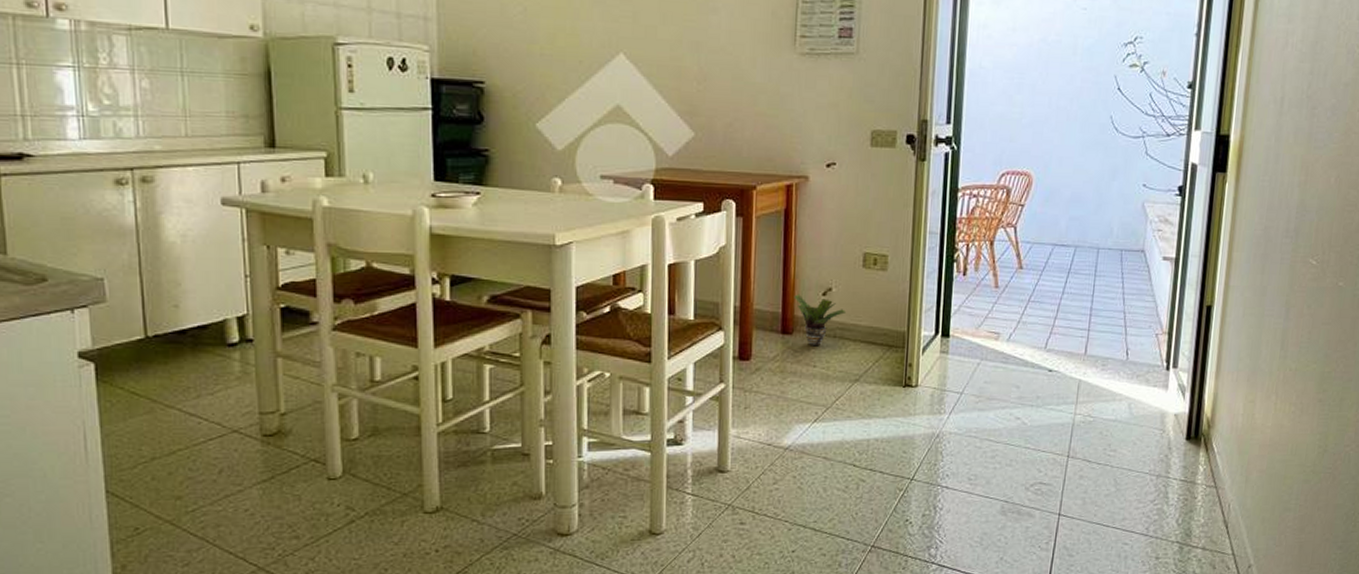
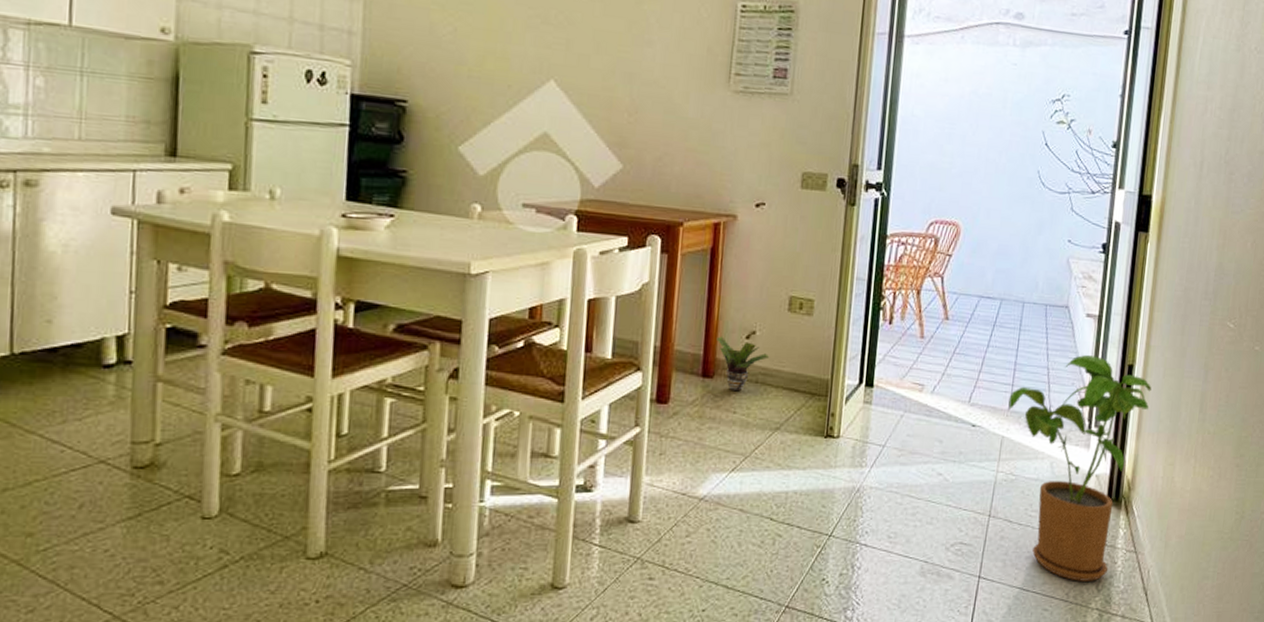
house plant: none [1085,297,1231,516] -> present [1008,354,1152,581]

